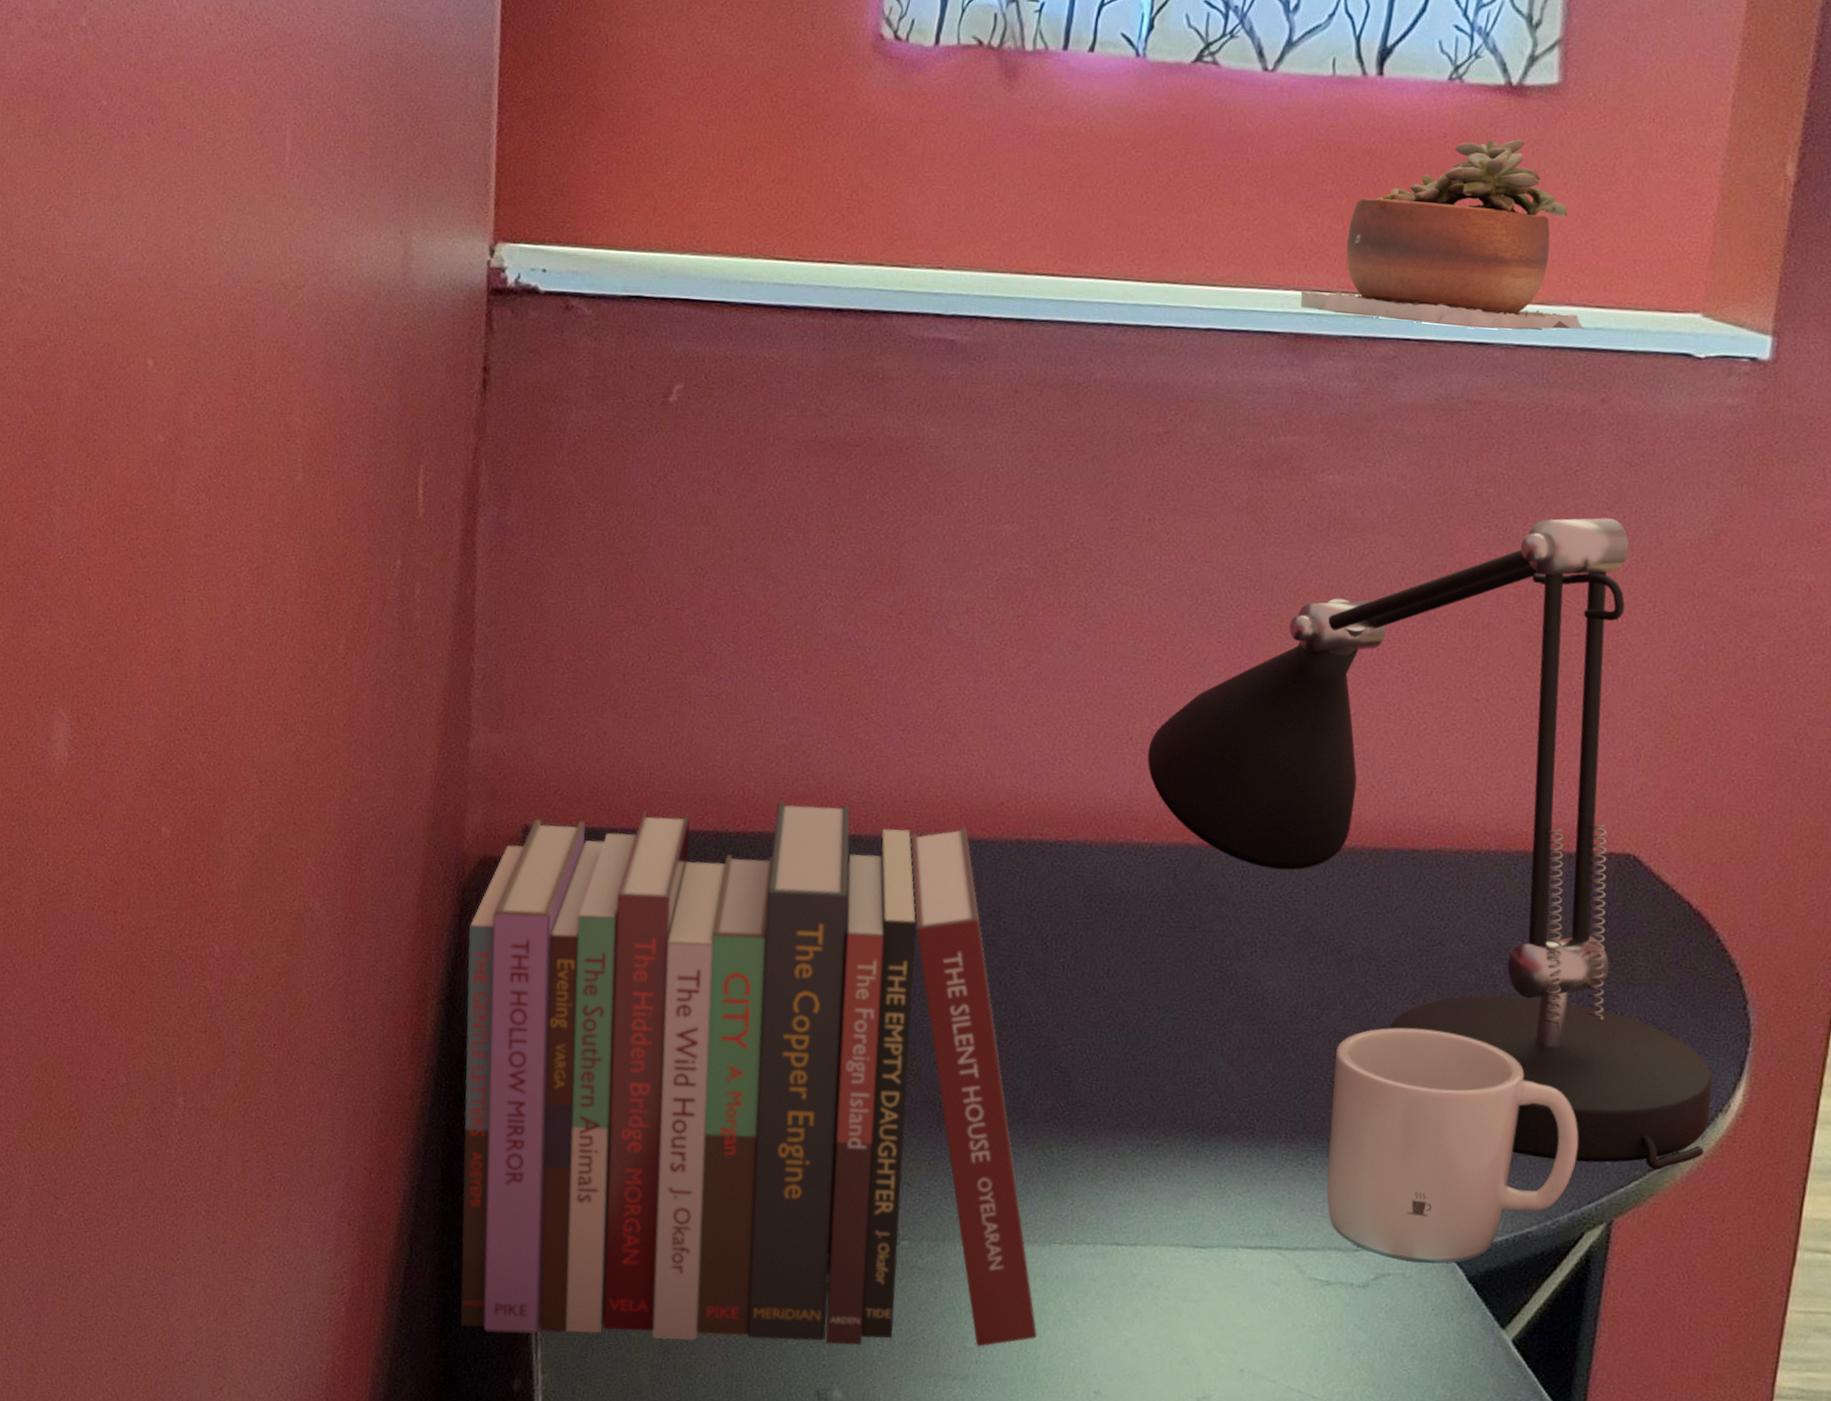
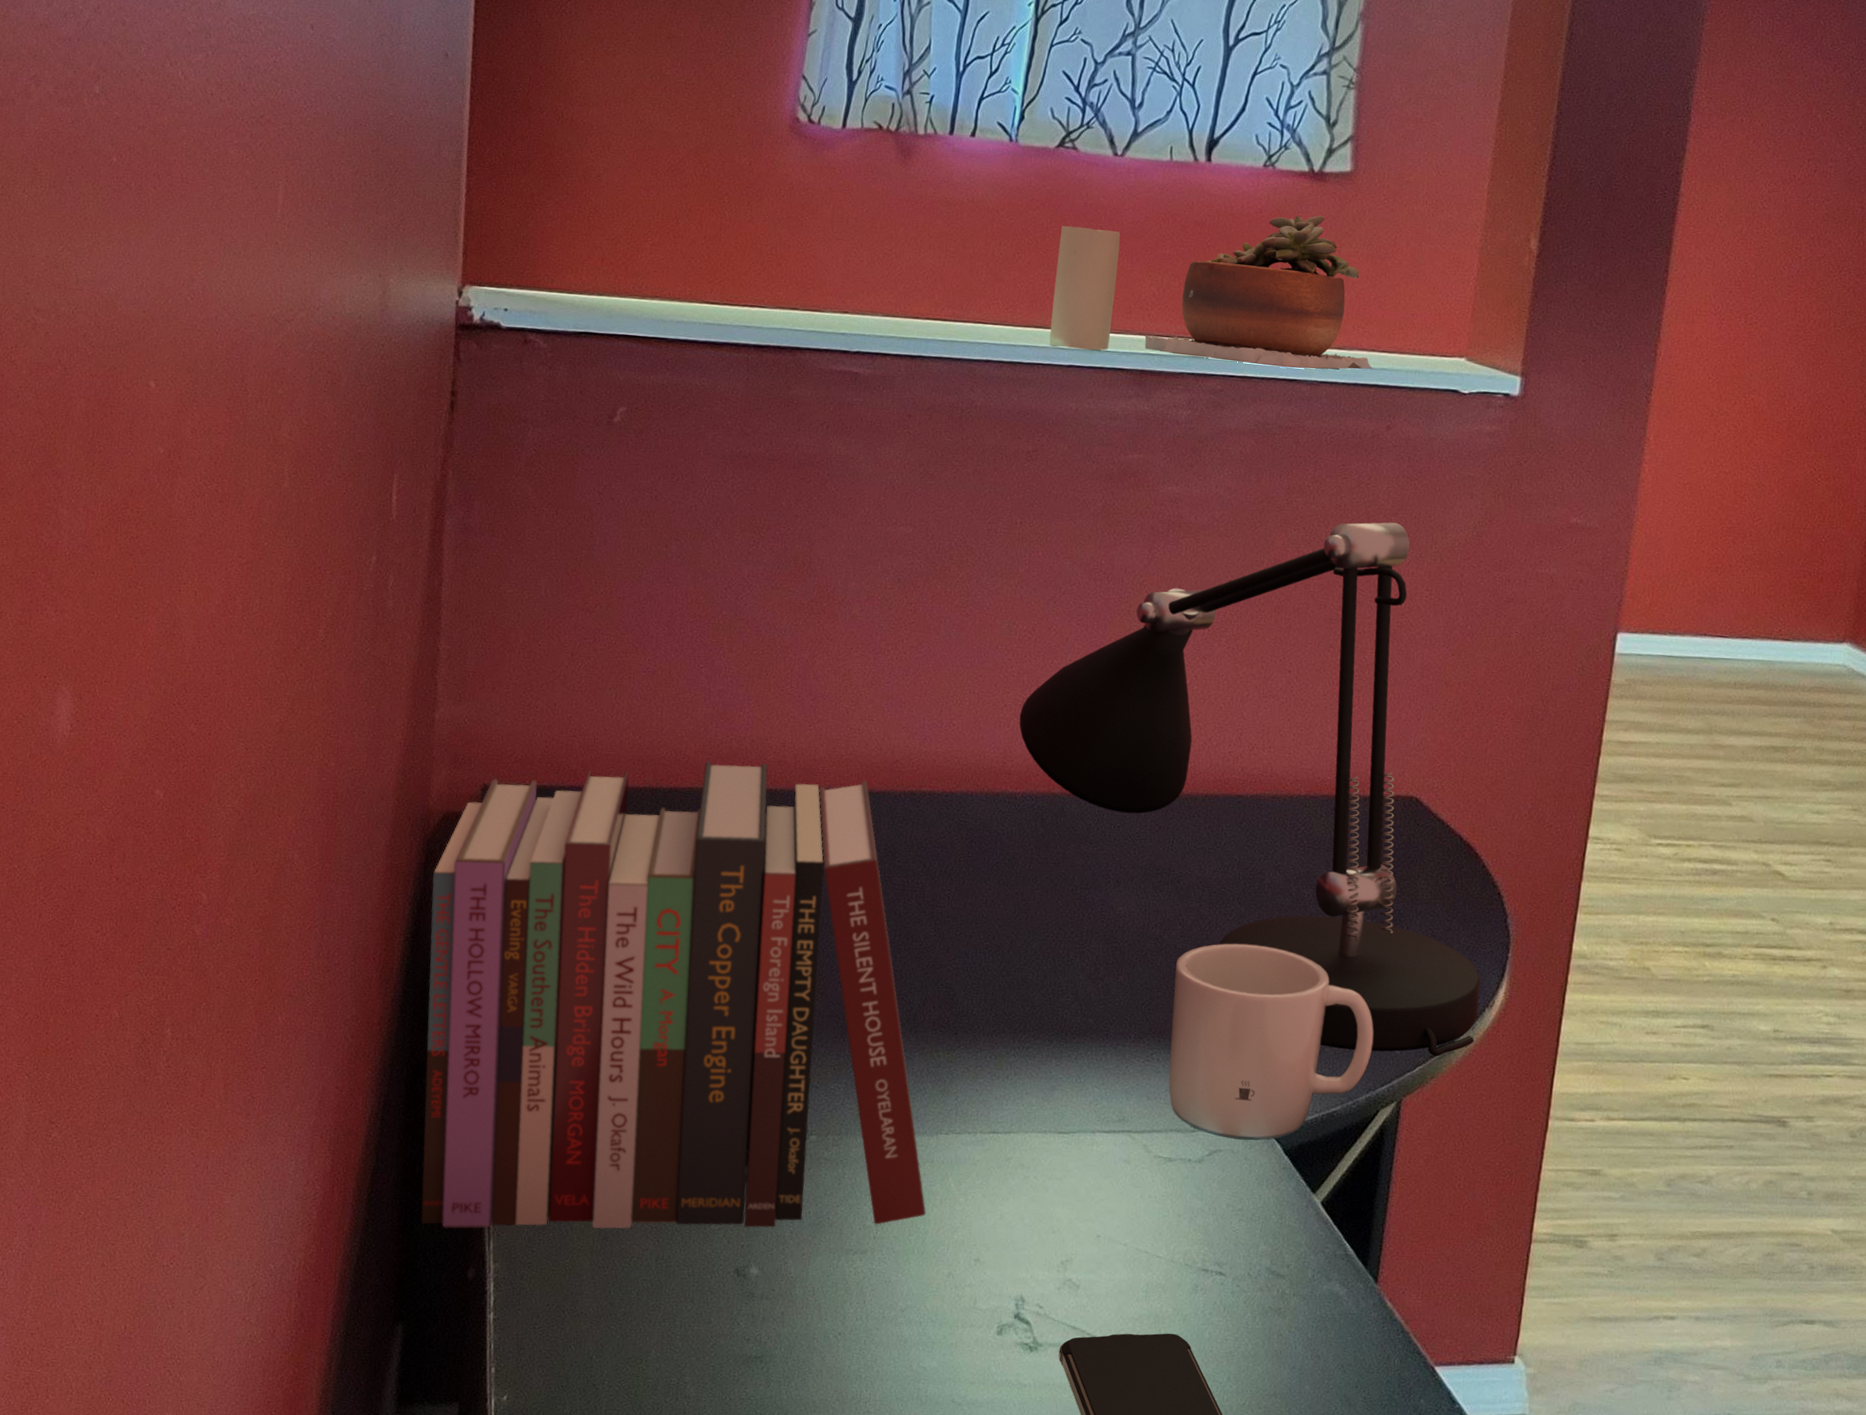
candle: none [1184,158,1271,310] -> present [1049,225,1121,351]

